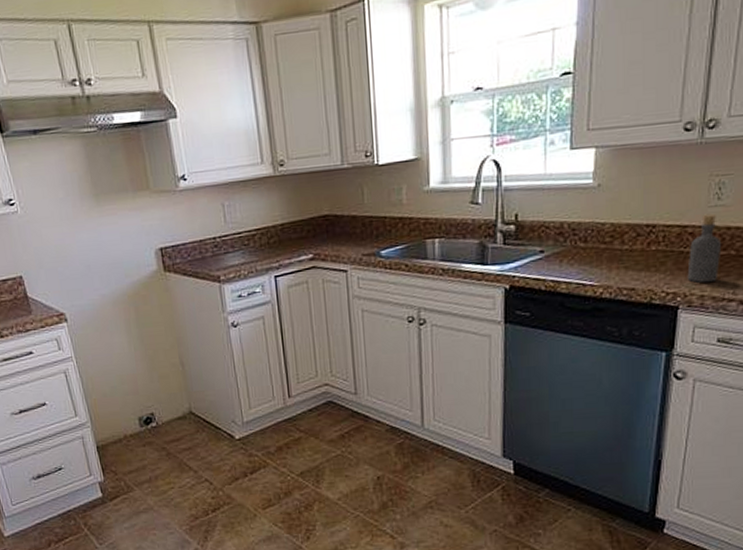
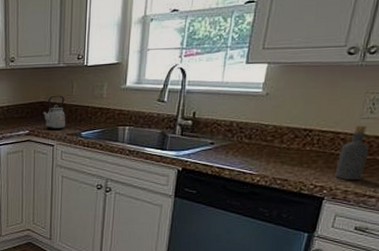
kettle: none [327,205,360,251] -> present [42,95,66,129]

